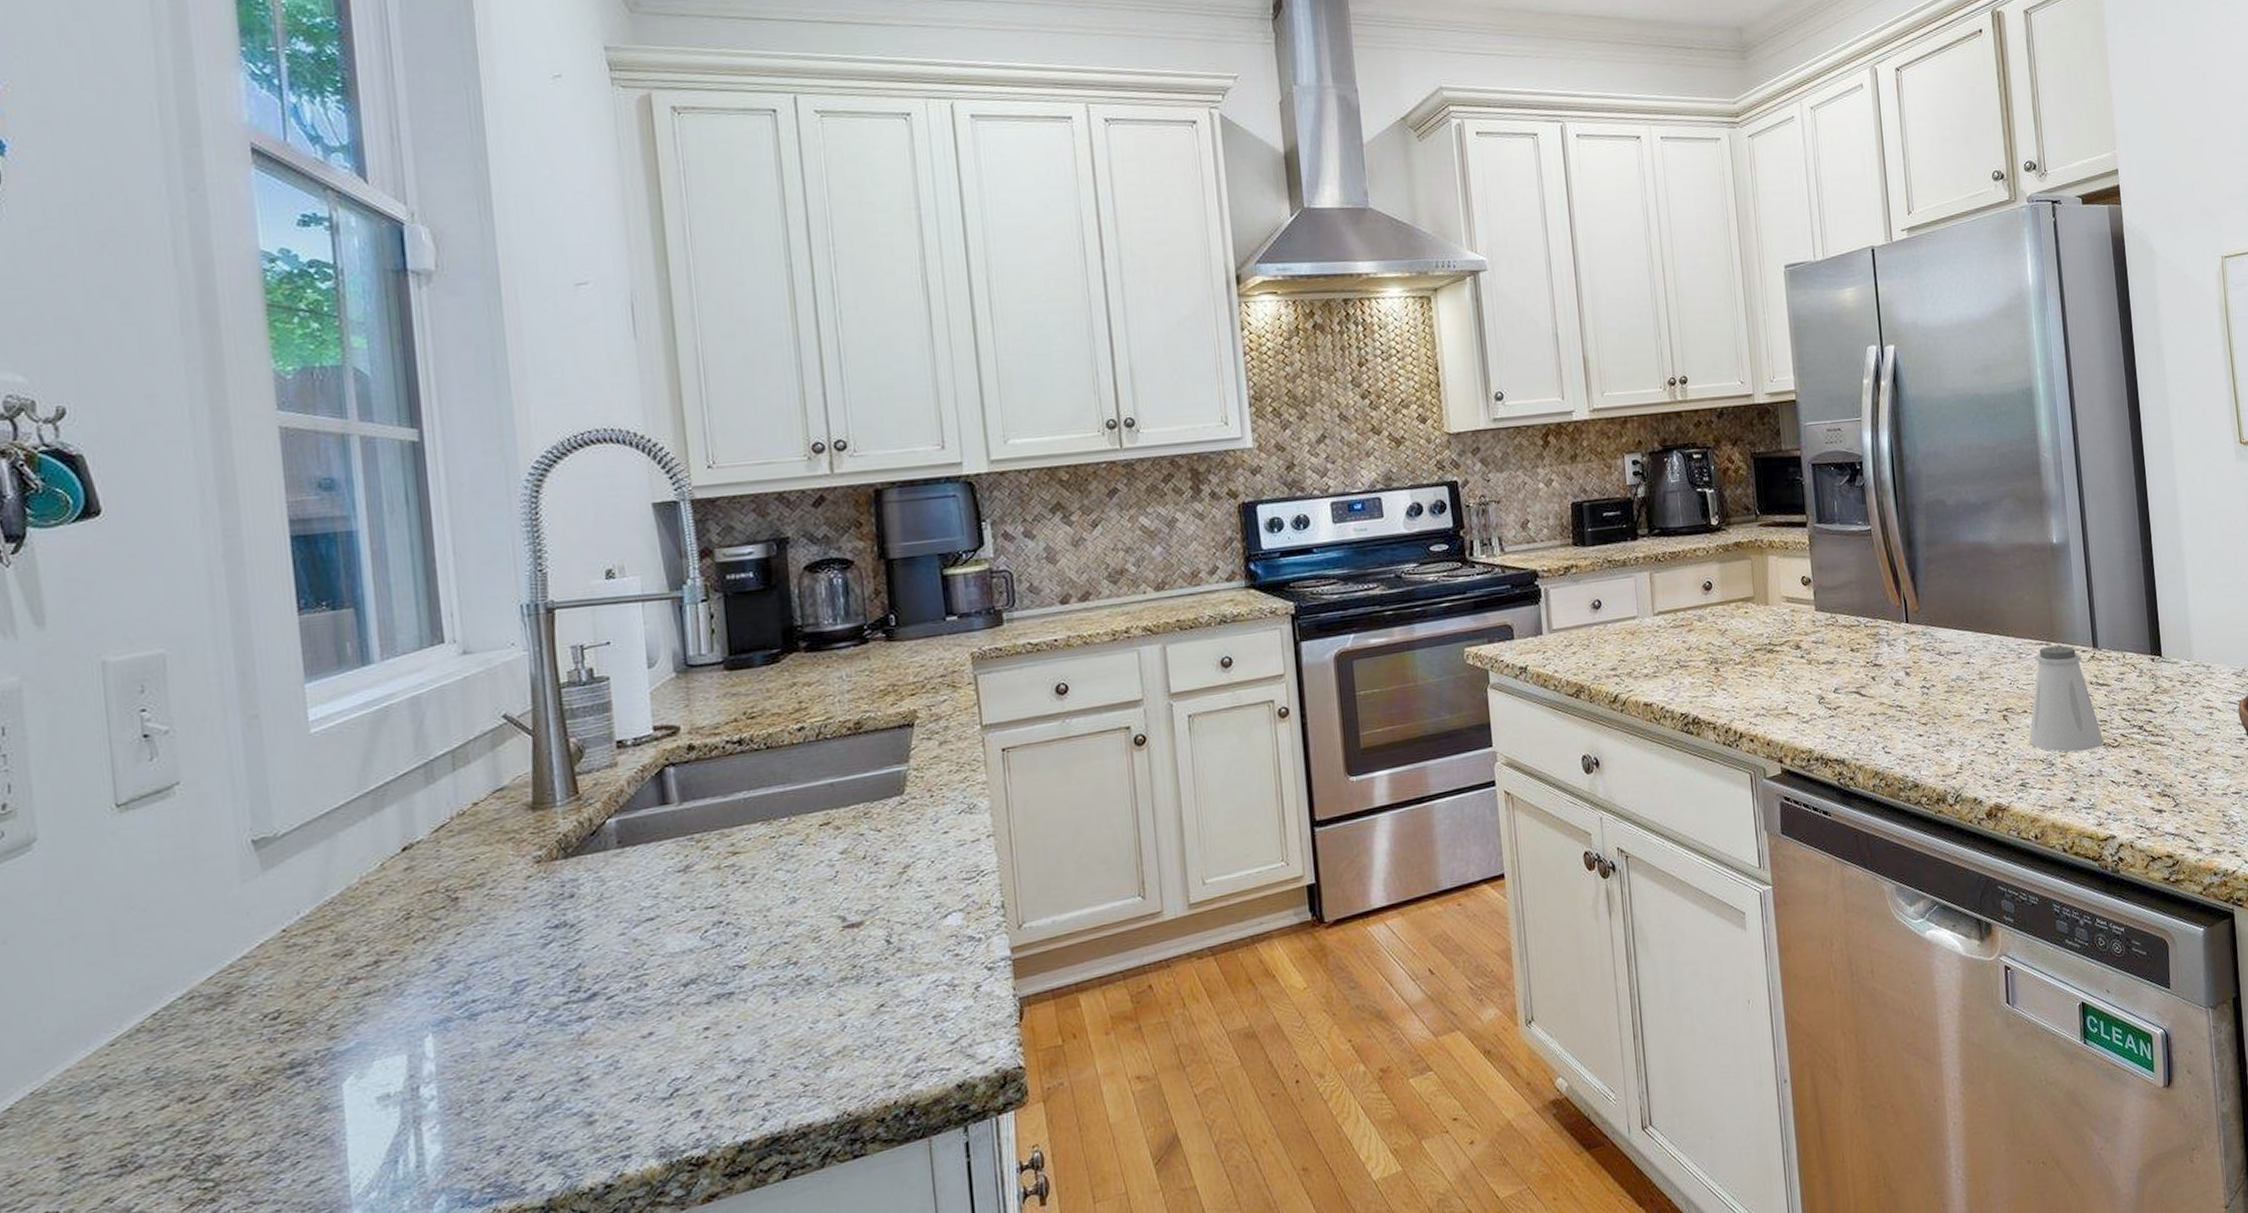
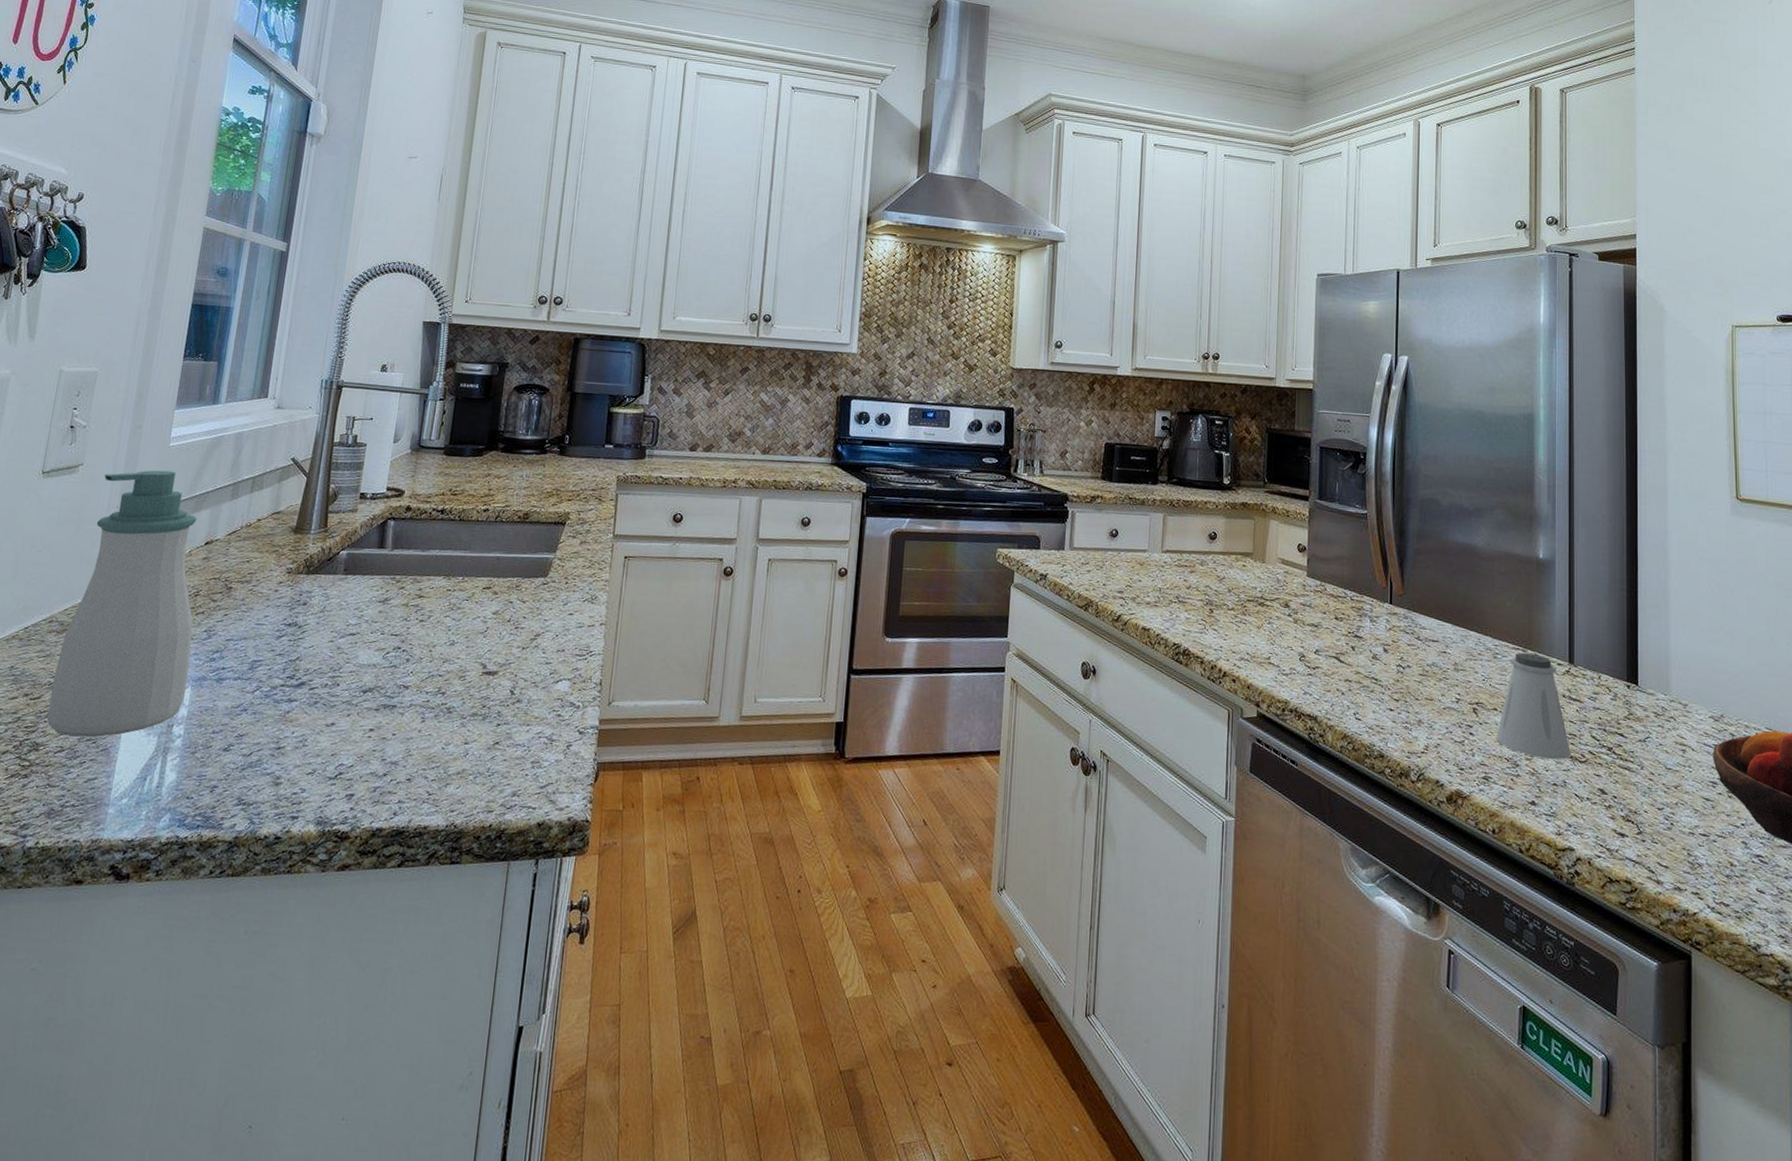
soap bottle: none [217,765,426,1137] -> present [46,470,197,738]

